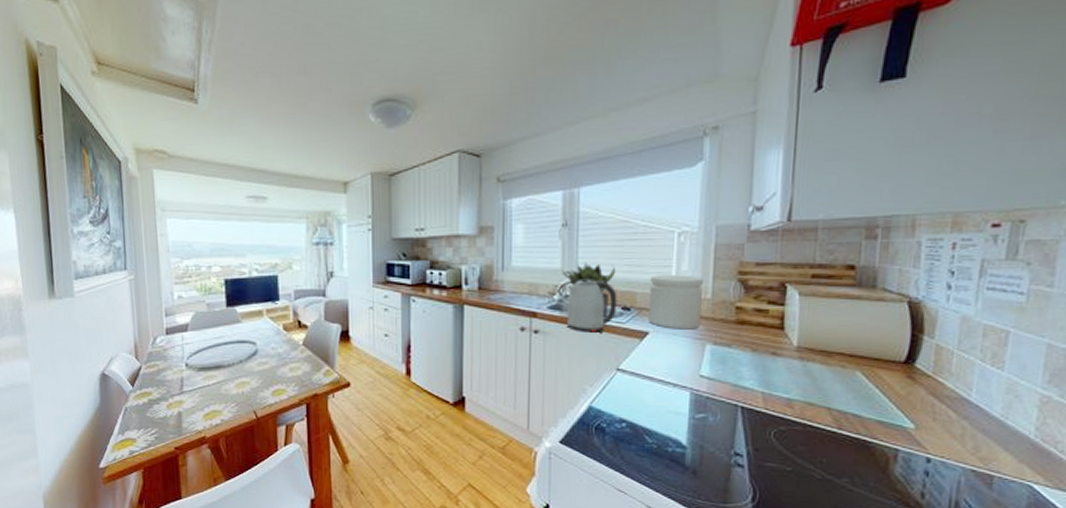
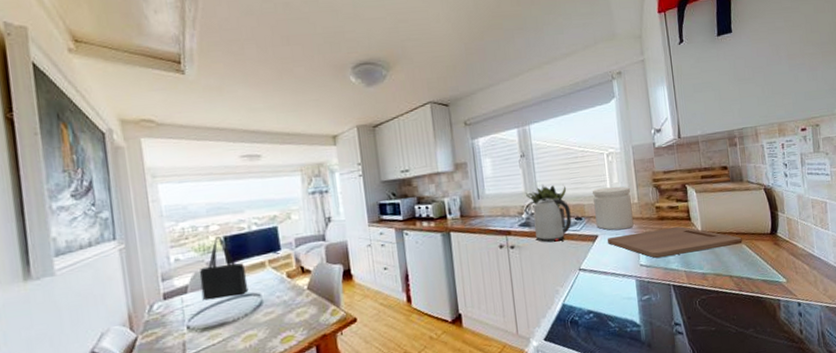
tote bag: none [199,279,245,341] -> present [199,236,249,300]
cutting board: none [661,336,858,371] -> present [608,226,742,258]

